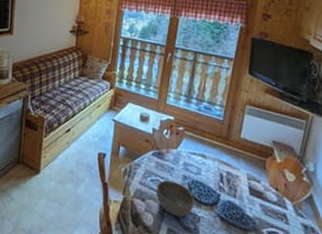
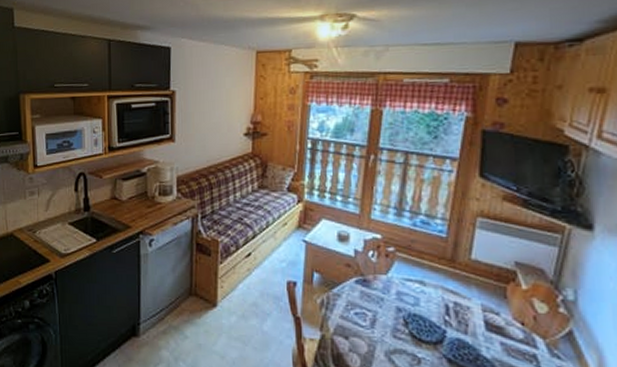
bowl: present [156,180,194,218] -> none [362,313,412,359]

